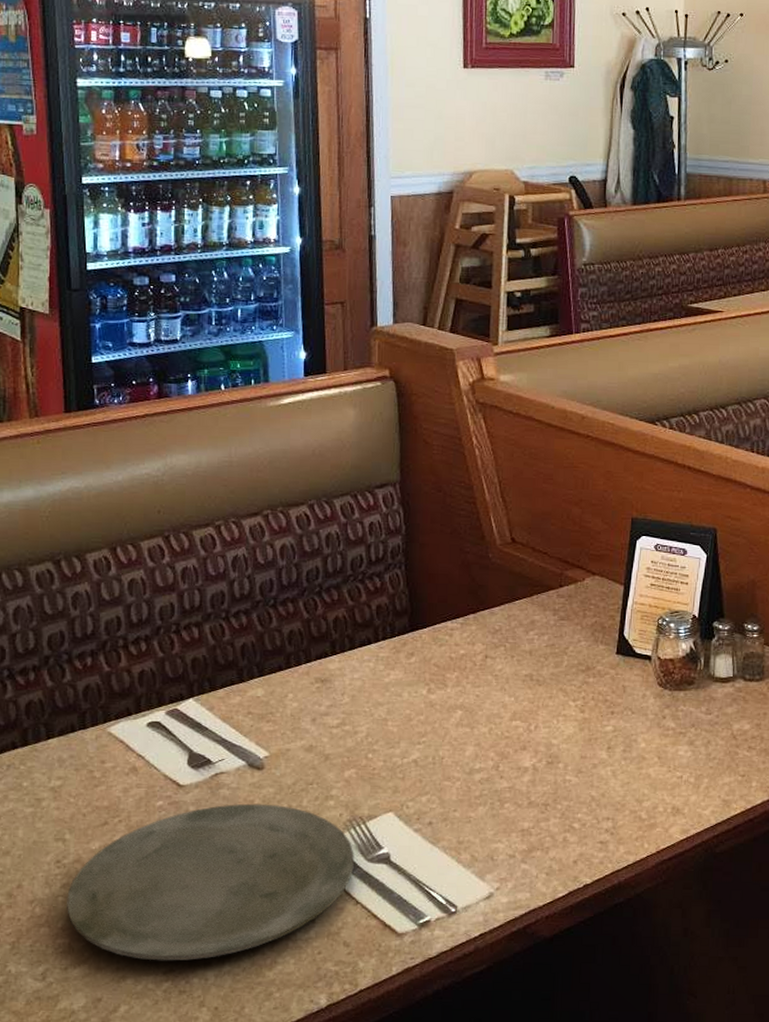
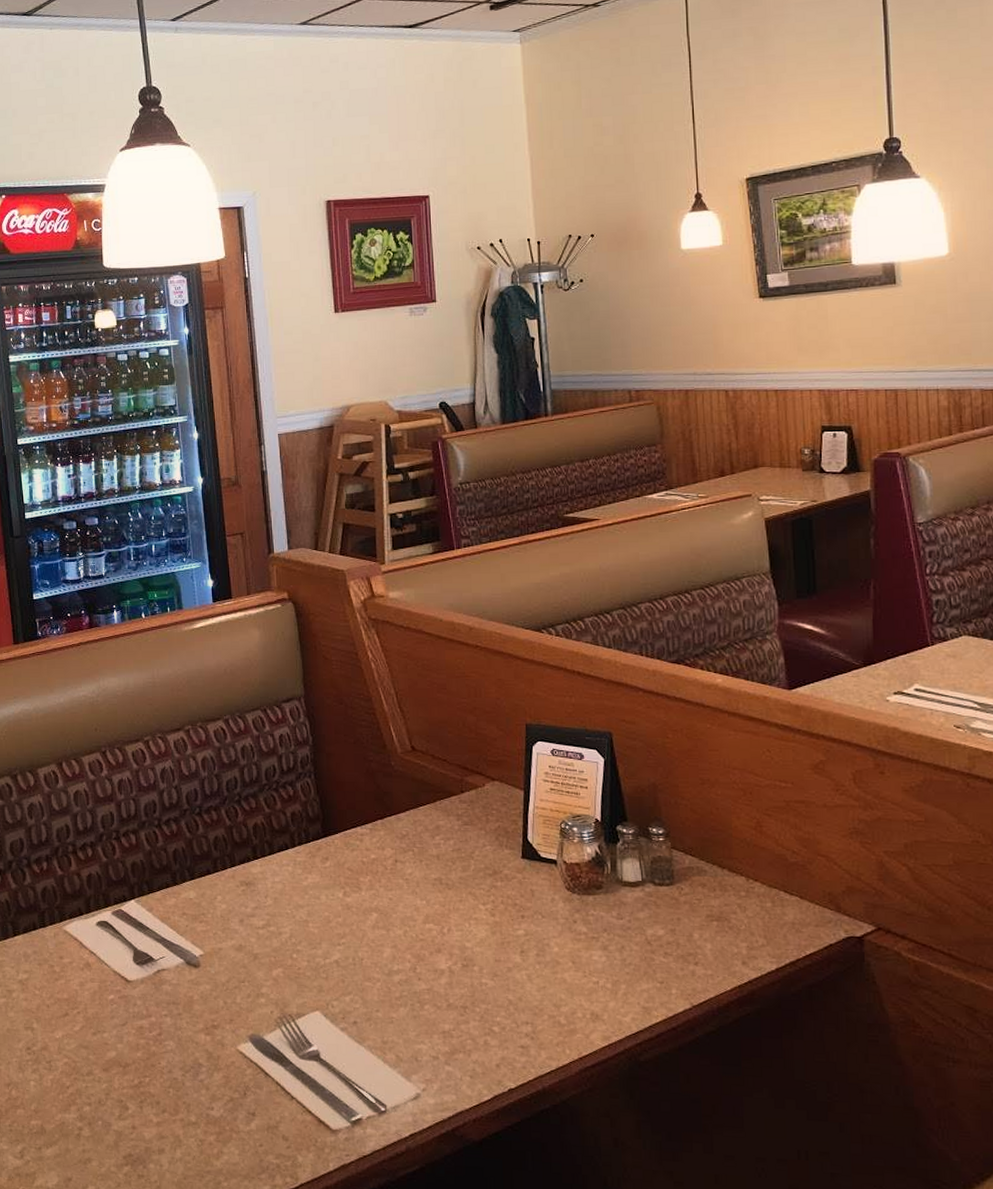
plate: present [67,803,354,961] -> none [37,999,287,1147]

